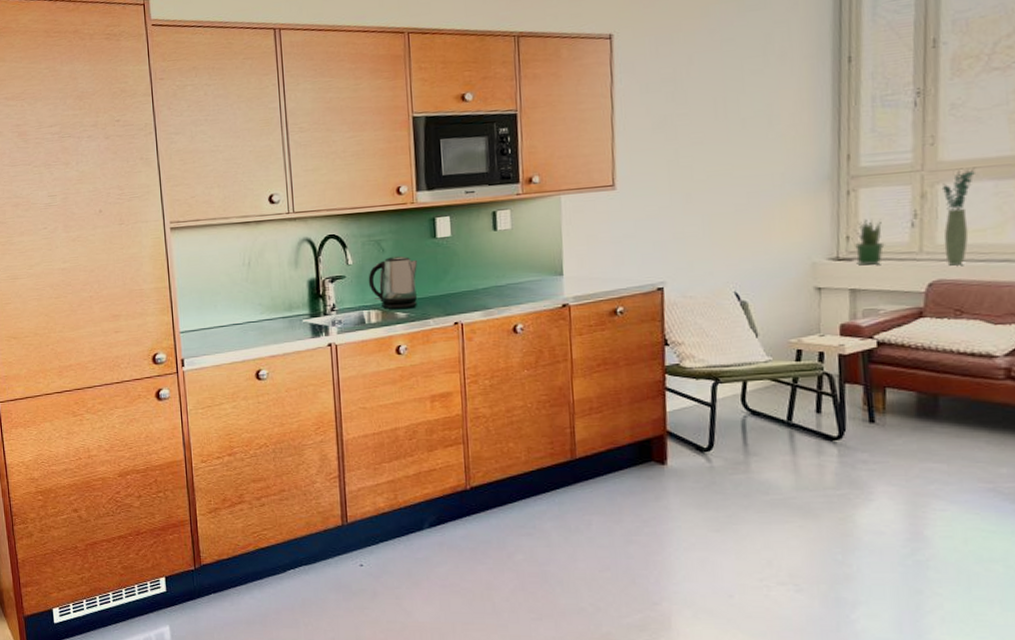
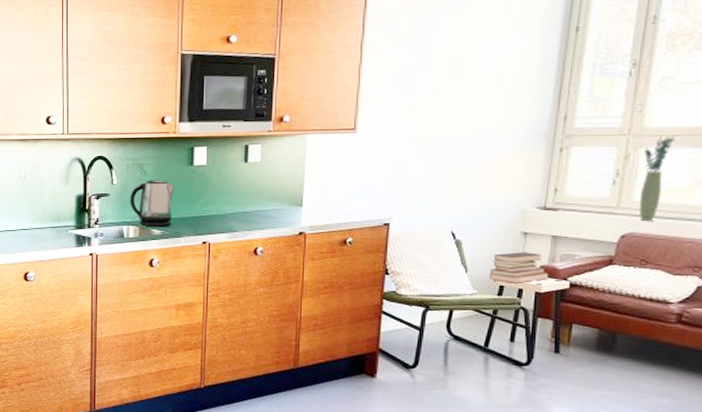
books: none [784,309,852,346] -> present [490,252,549,283]
planter: present [854,219,885,266] -> none [561,174,588,217]

